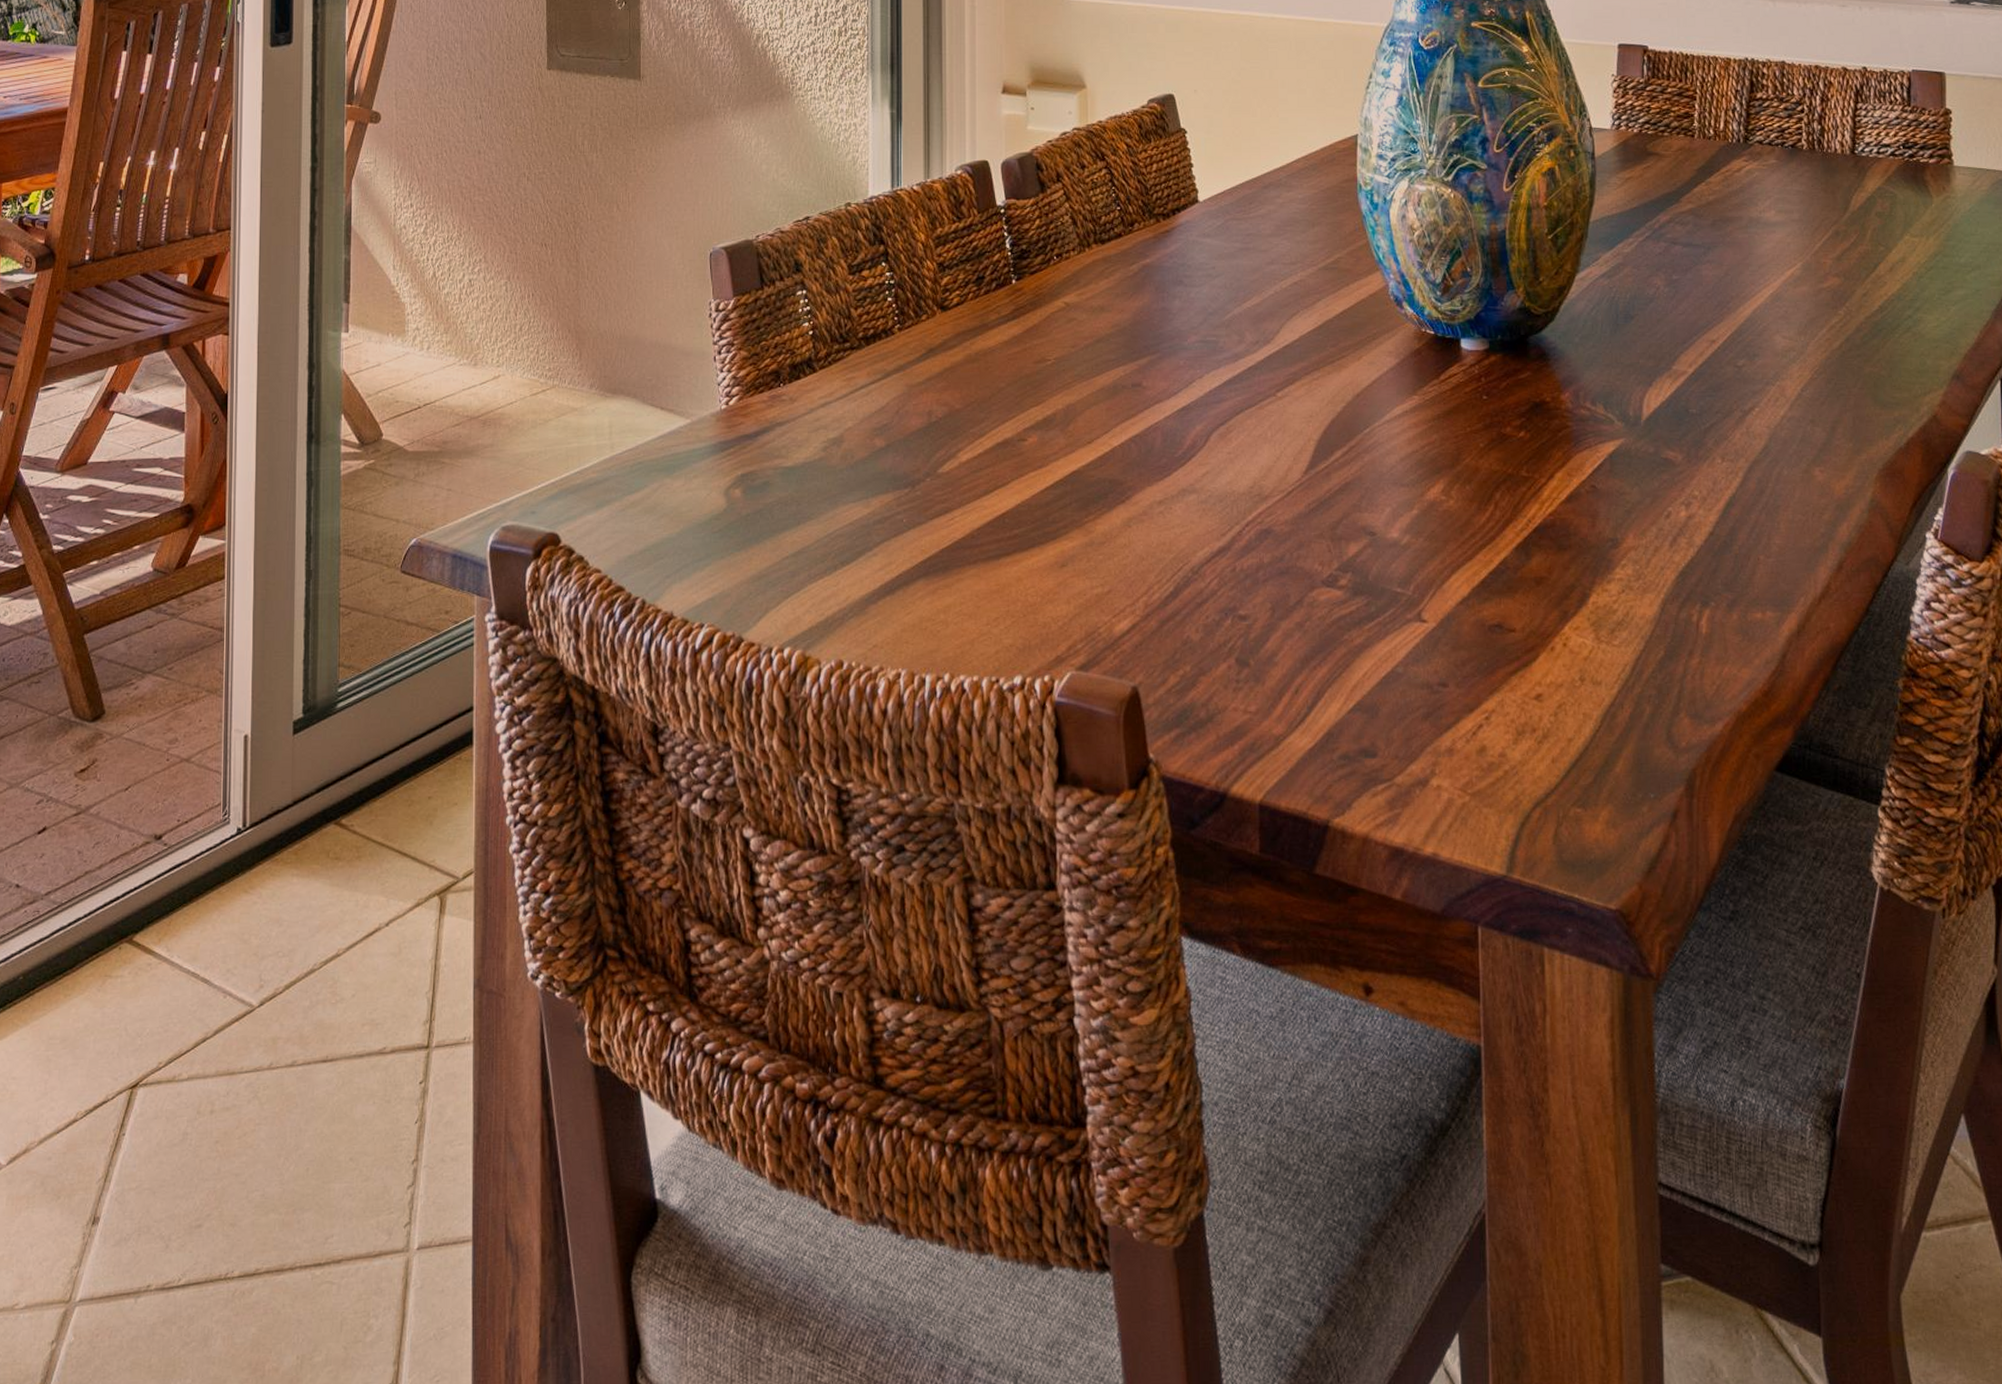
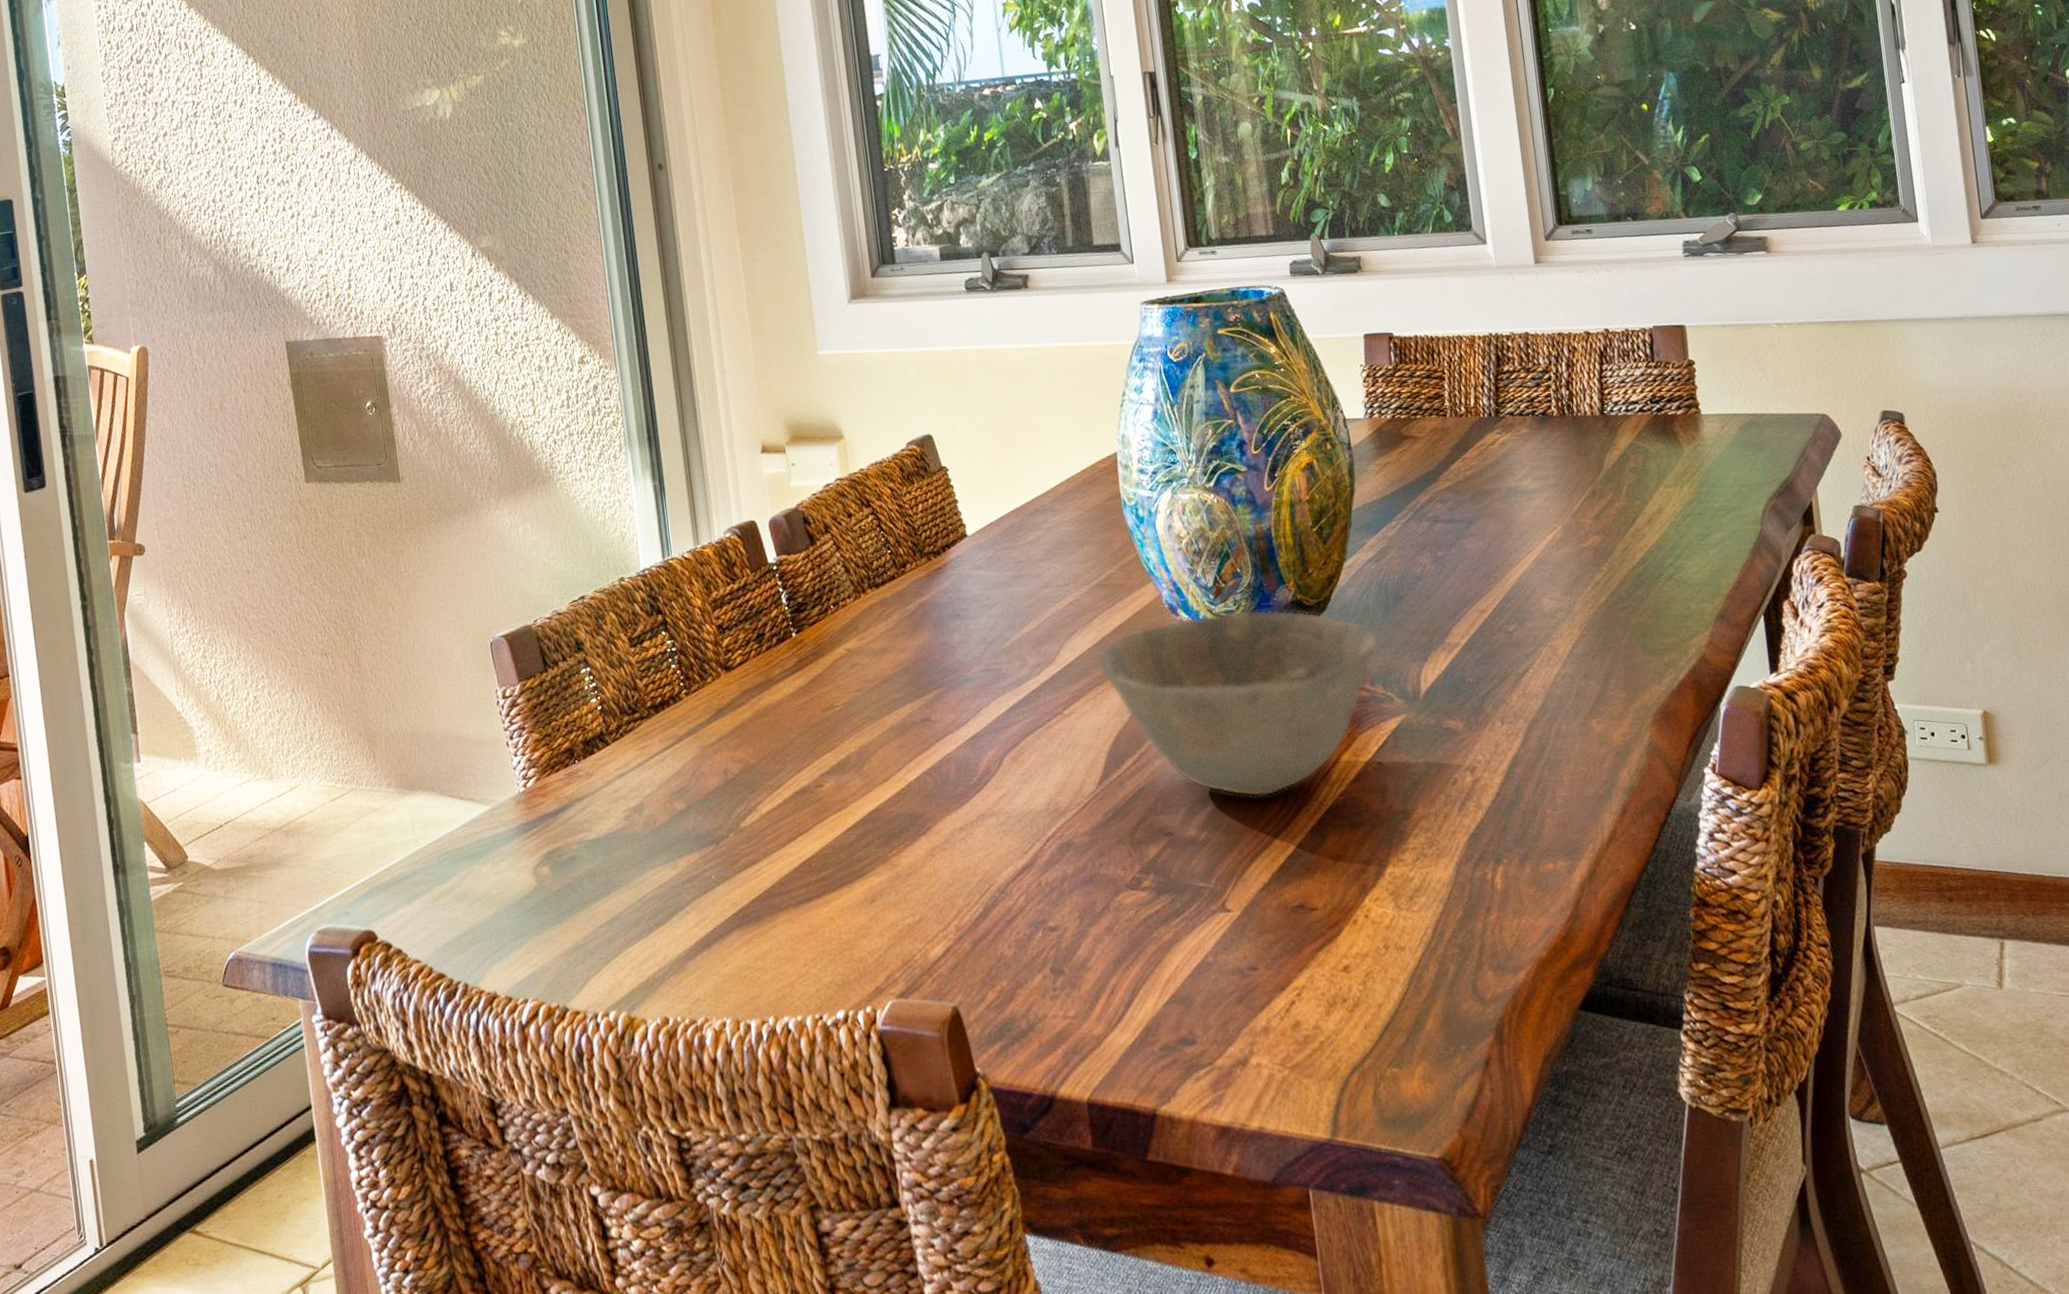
bowl: none [1316,311,1603,507] -> present [1097,609,1378,798]

